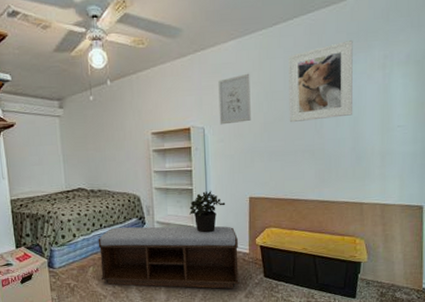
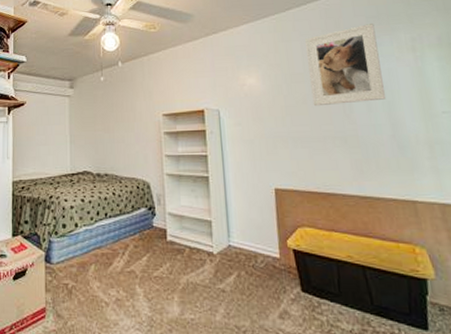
bench: present [98,226,240,289] -> none [102,217,272,304]
potted plant: present [189,190,226,233] -> none [205,178,248,230]
wall art: present [218,73,251,125] -> none [232,55,270,107]

